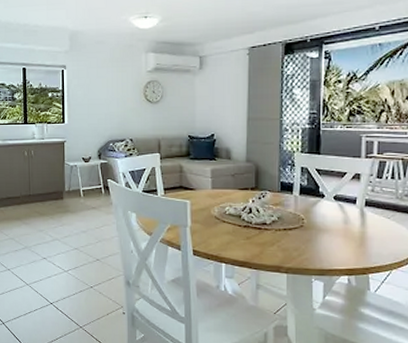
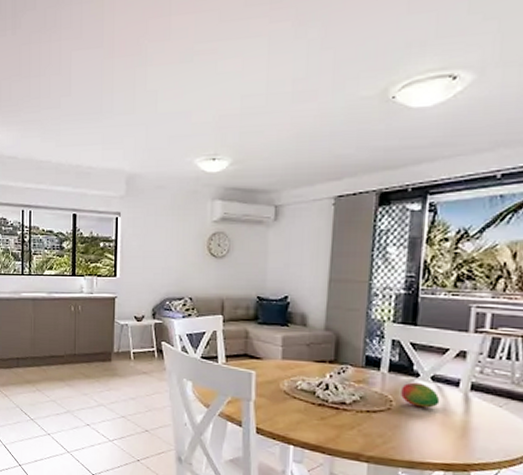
fruit: none [311,202,342,223] -> present [401,382,440,408]

